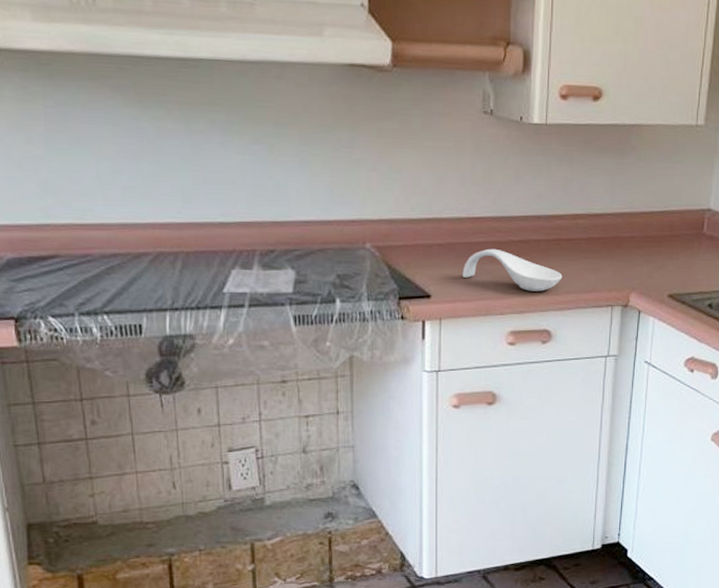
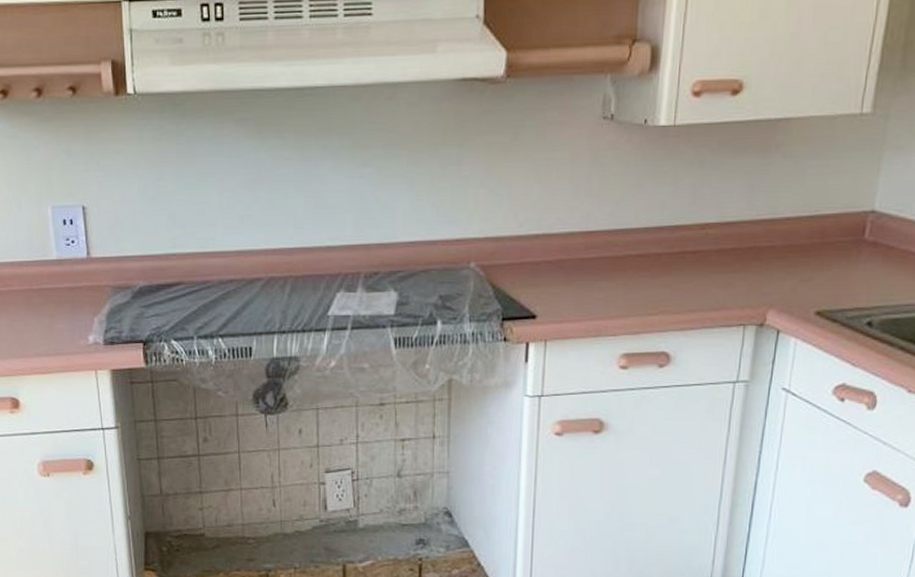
spoon rest: present [462,248,563,292] -> none [572,264,686,310]

